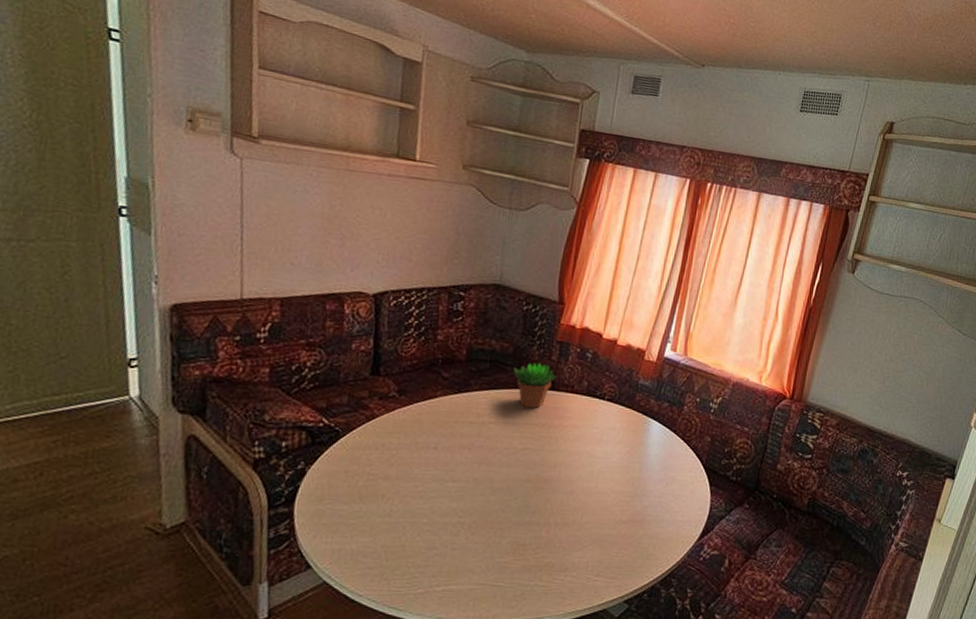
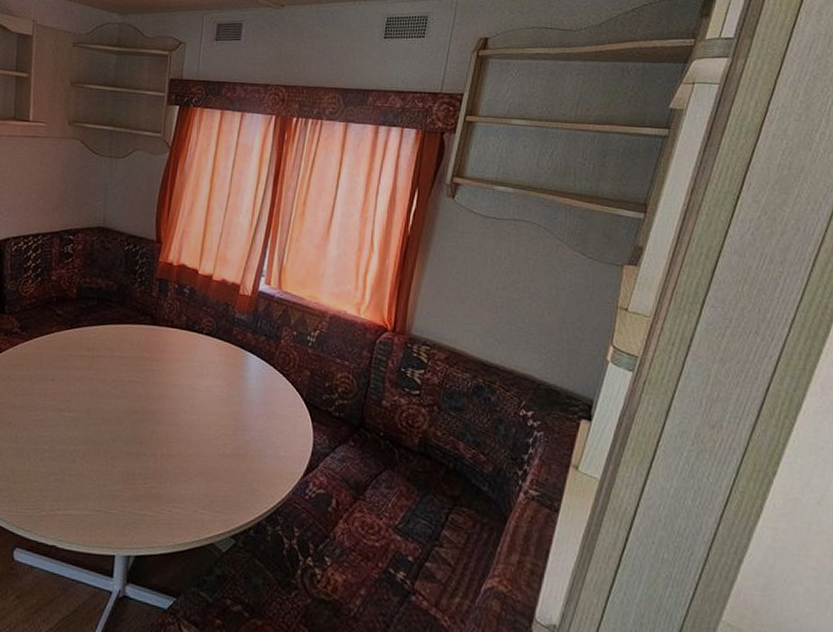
succulent plant: present [513,362,557,409] -> none [118,299,157,343]

